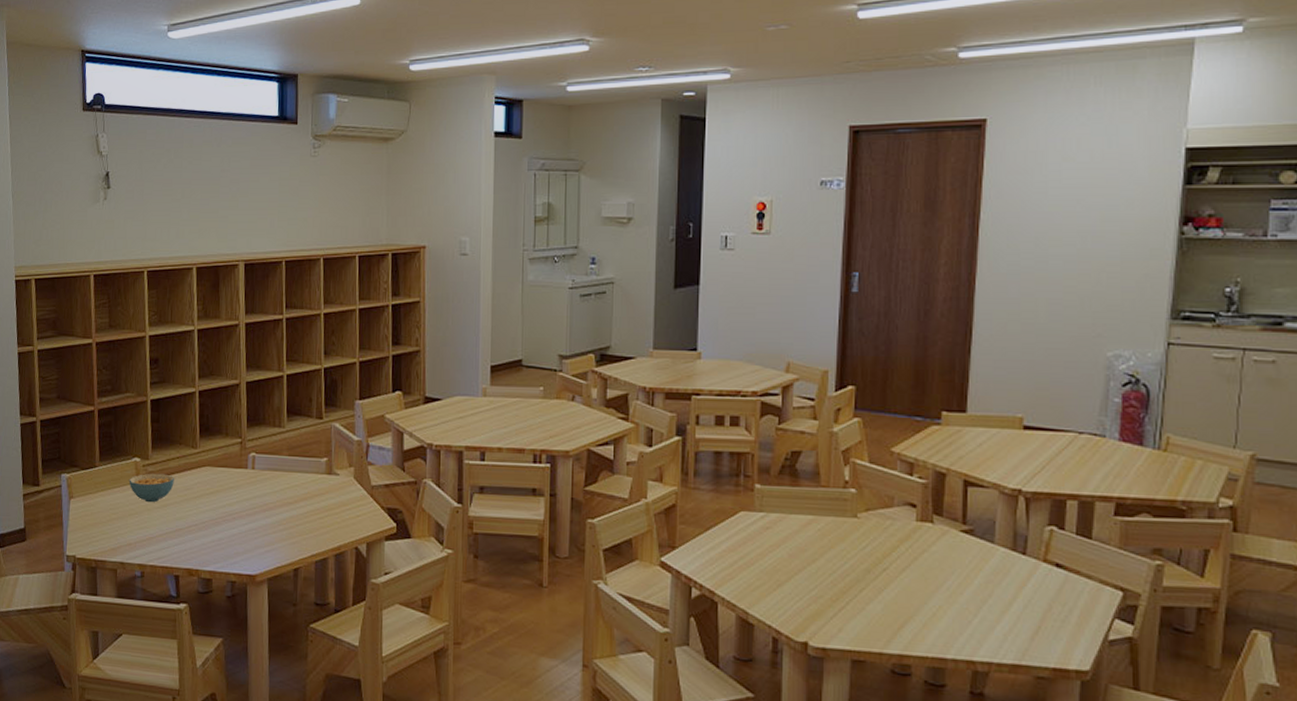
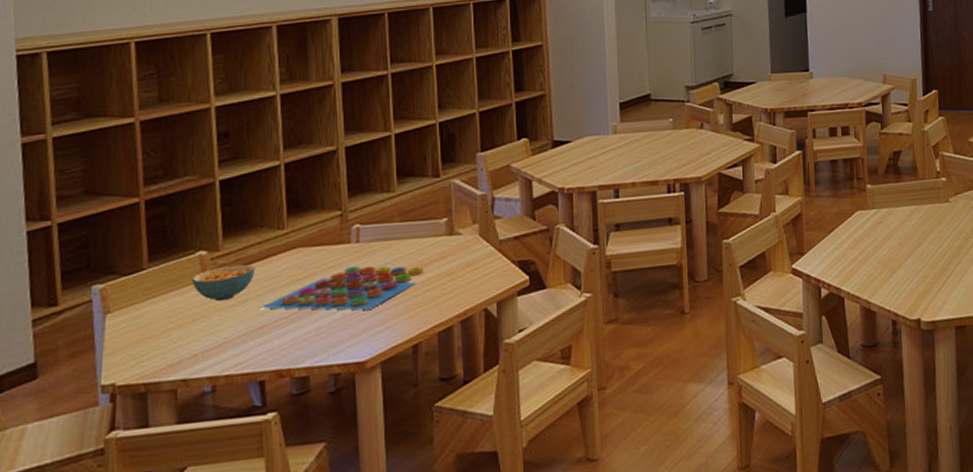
board game: none [177,489,306,530] -> present [260,265,424,310]

